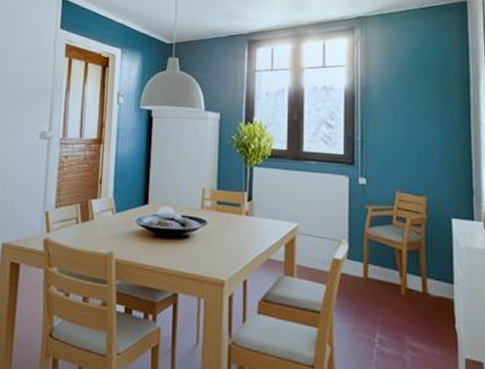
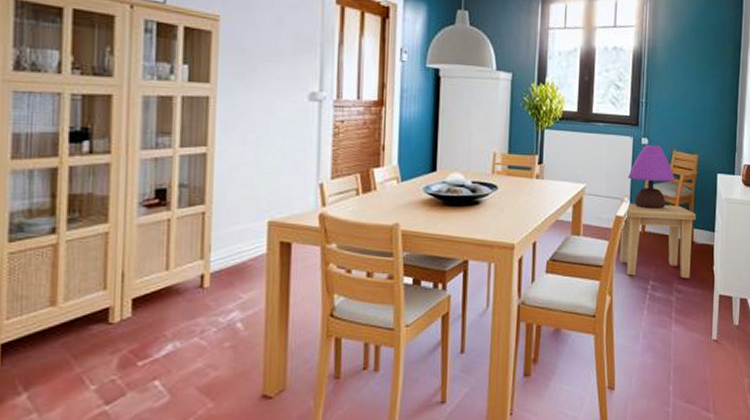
side table: none [339,246,429,336] -> present [619,203,696,279]
table lamp: none [345,185,400,254] -> present [628,145,675,209]

